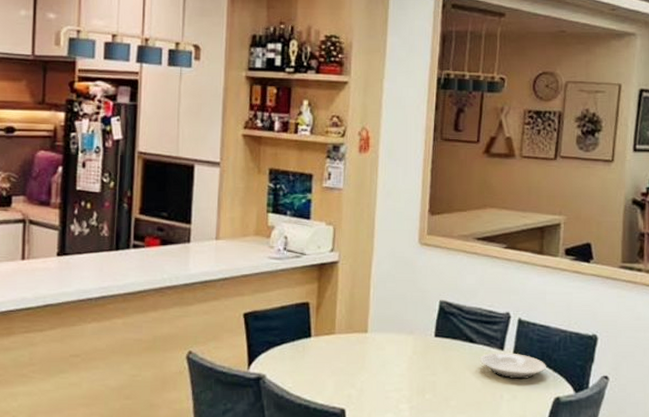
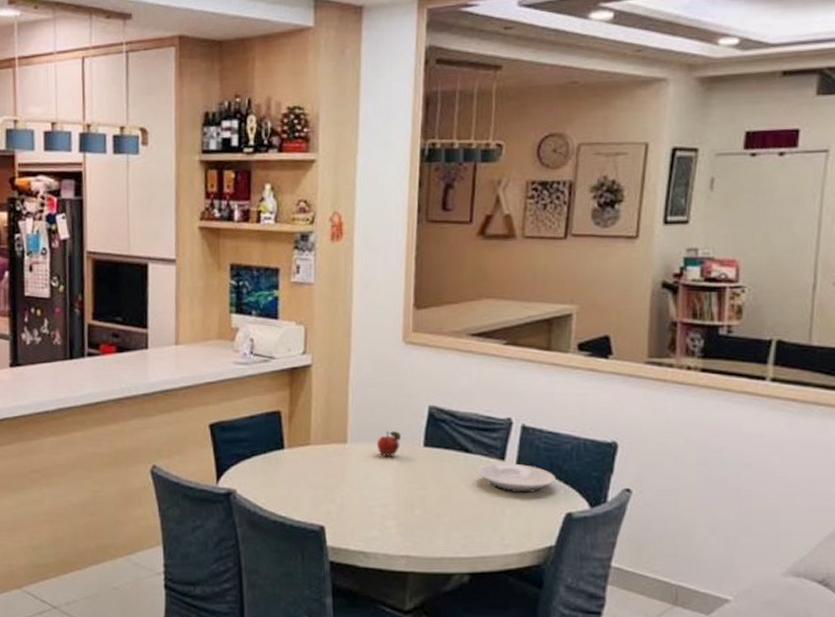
fruit: none [393,321,415,345] -> present [376,430,401,456]

